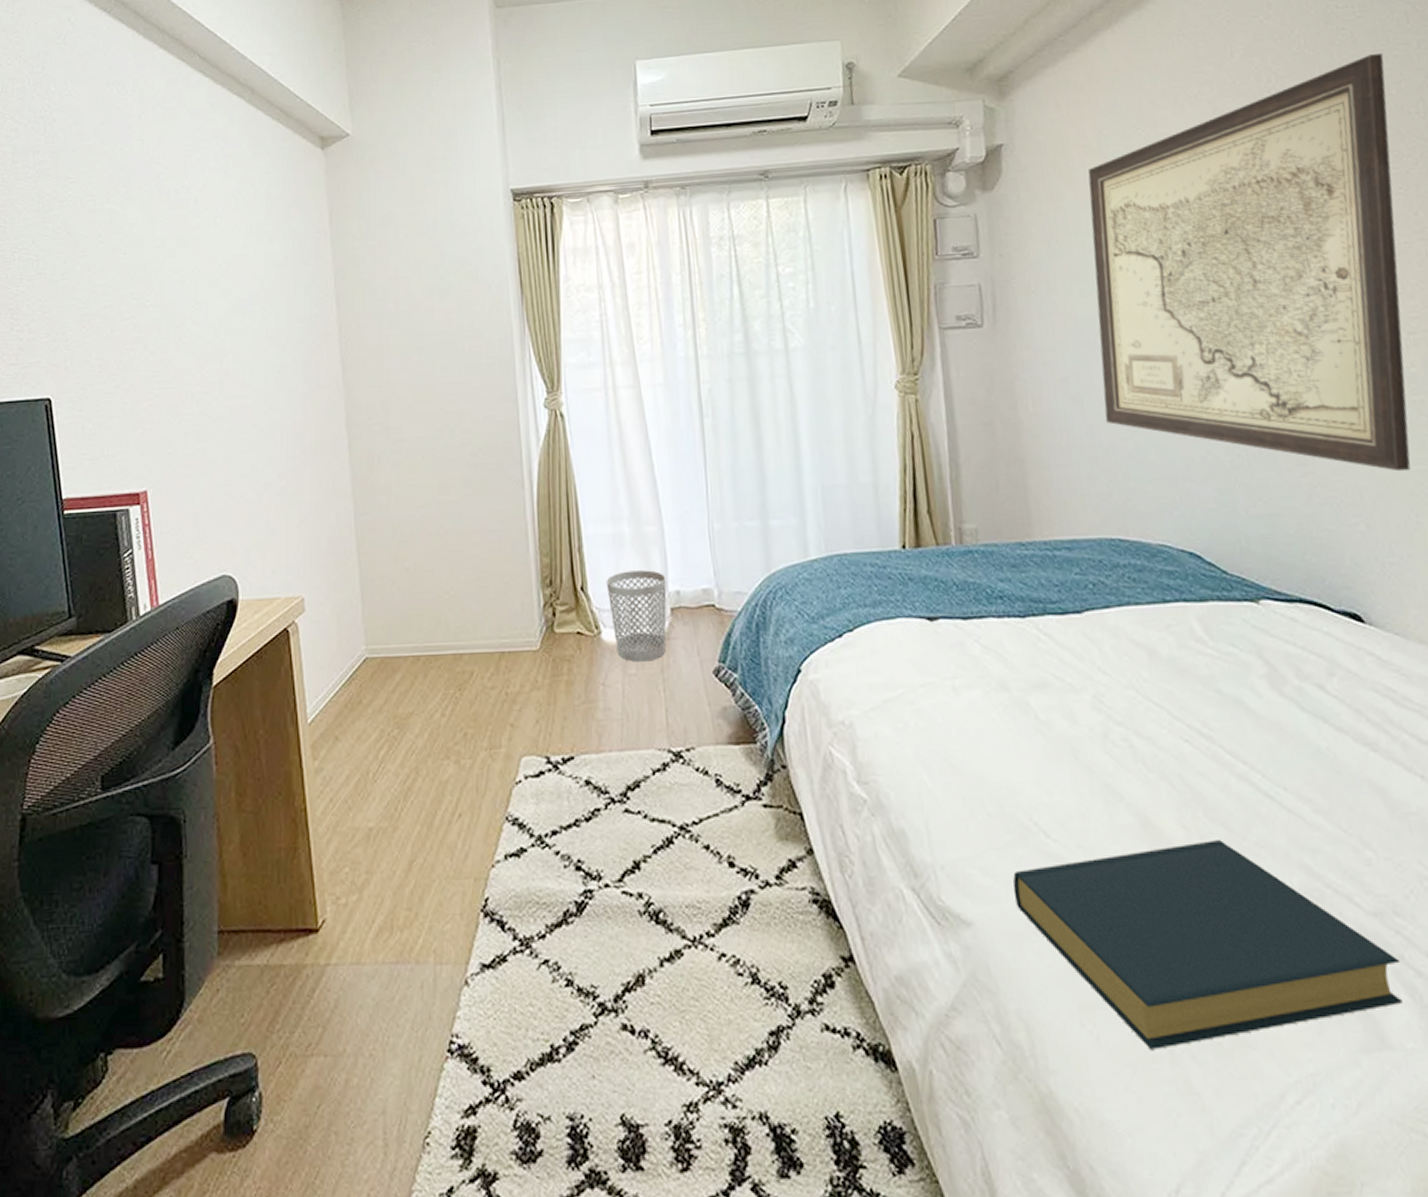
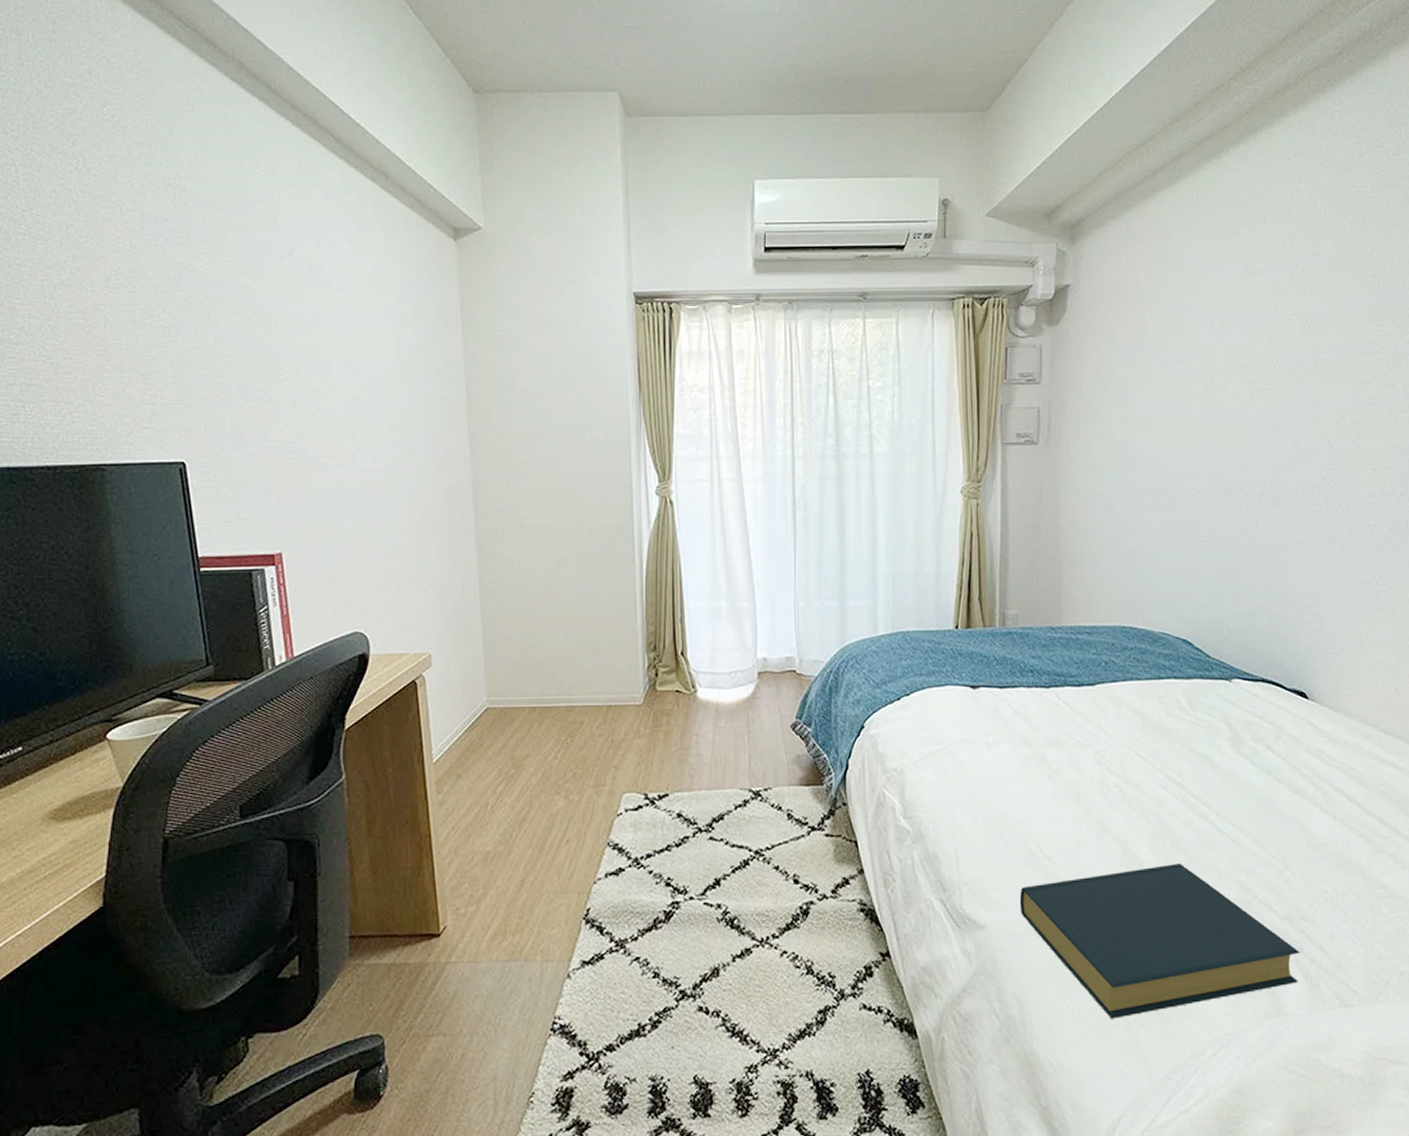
wastebasket: present [606,570,667,662] -> none [703,639,755,717]
wall art: present [1088,54,1411,472] -> none [1130,231,1384,581]

